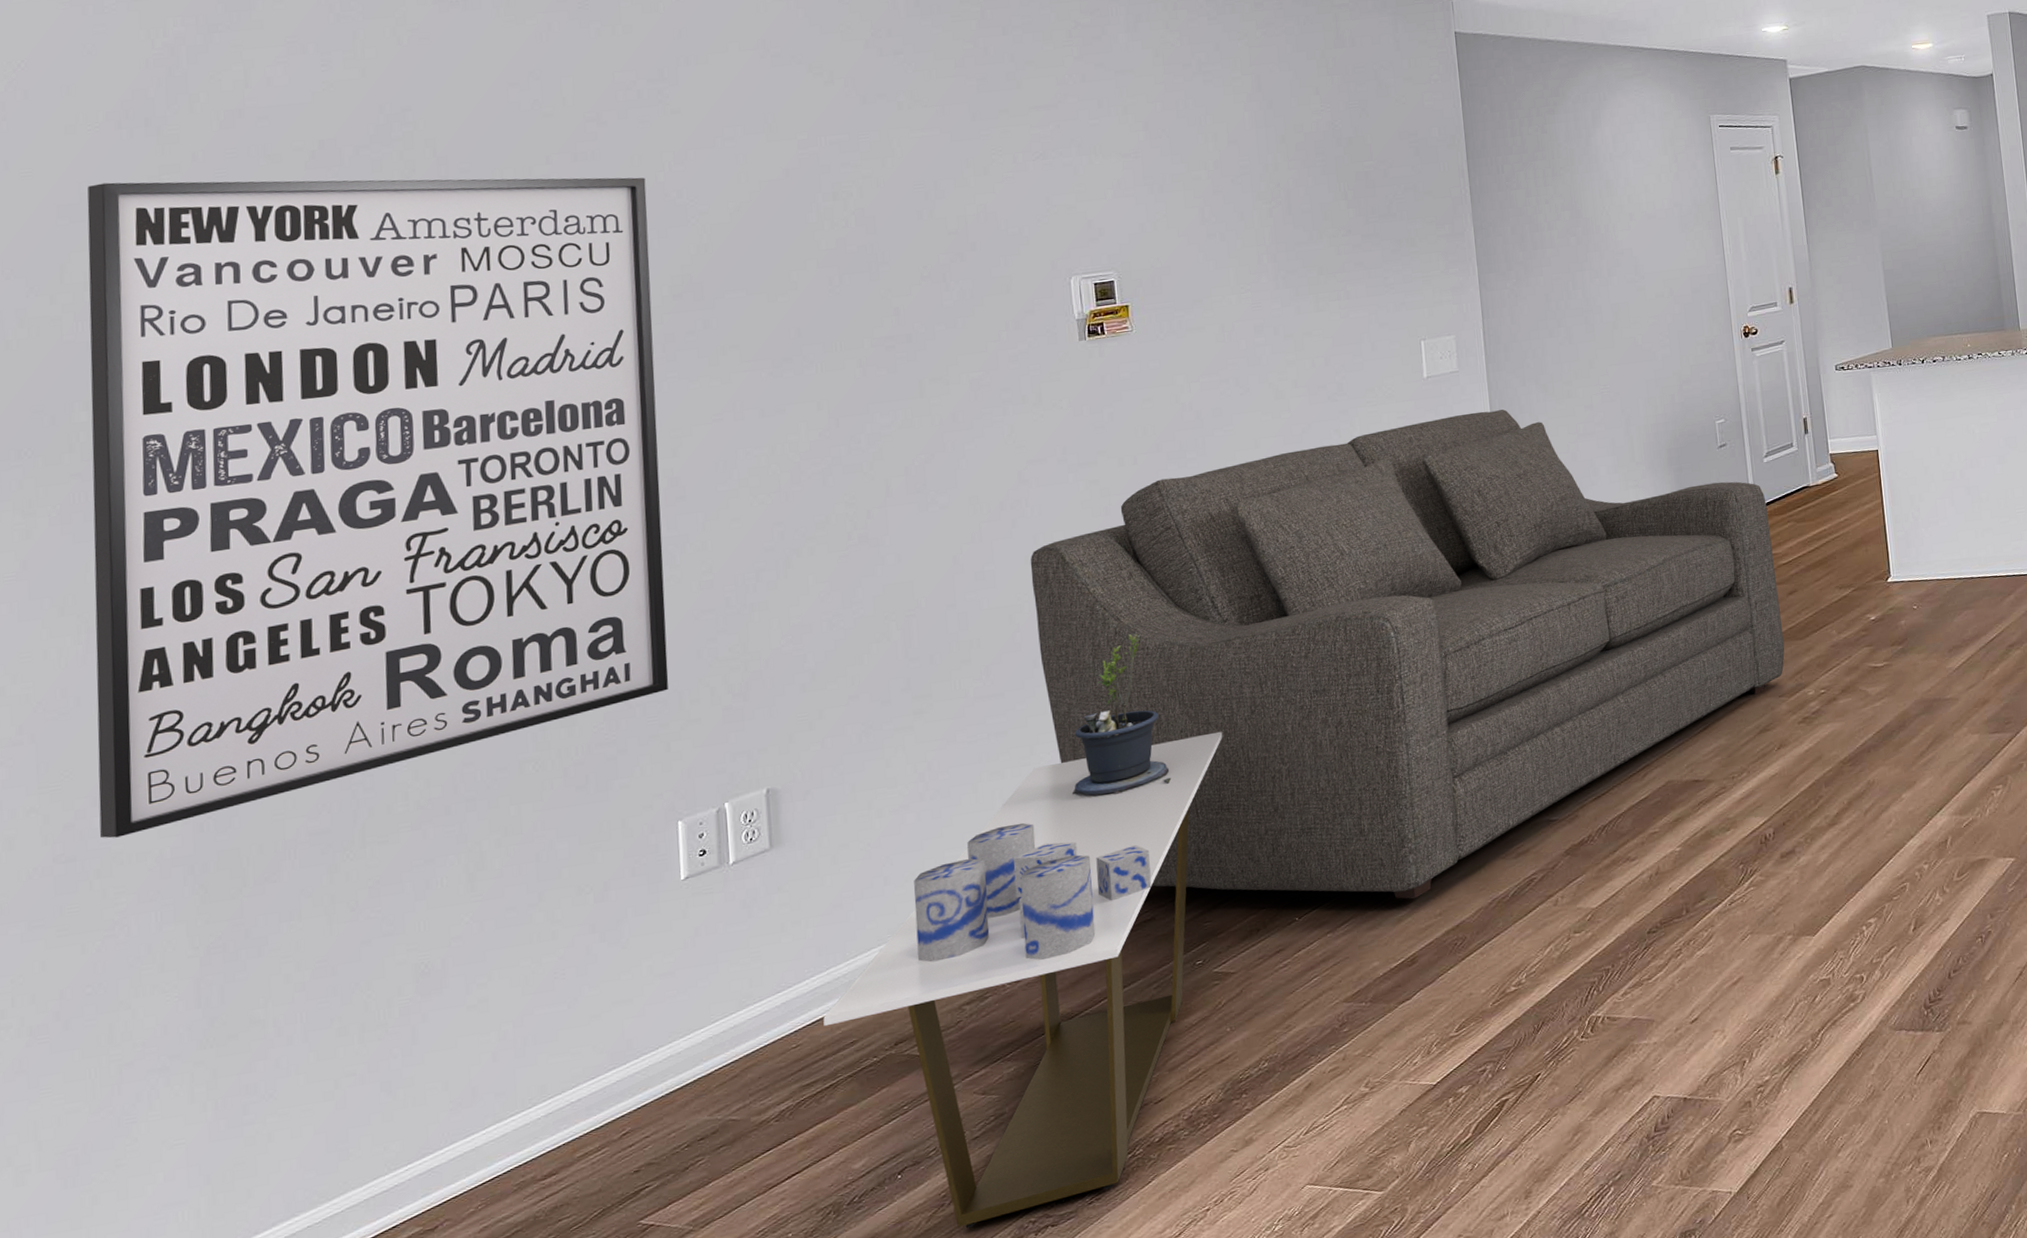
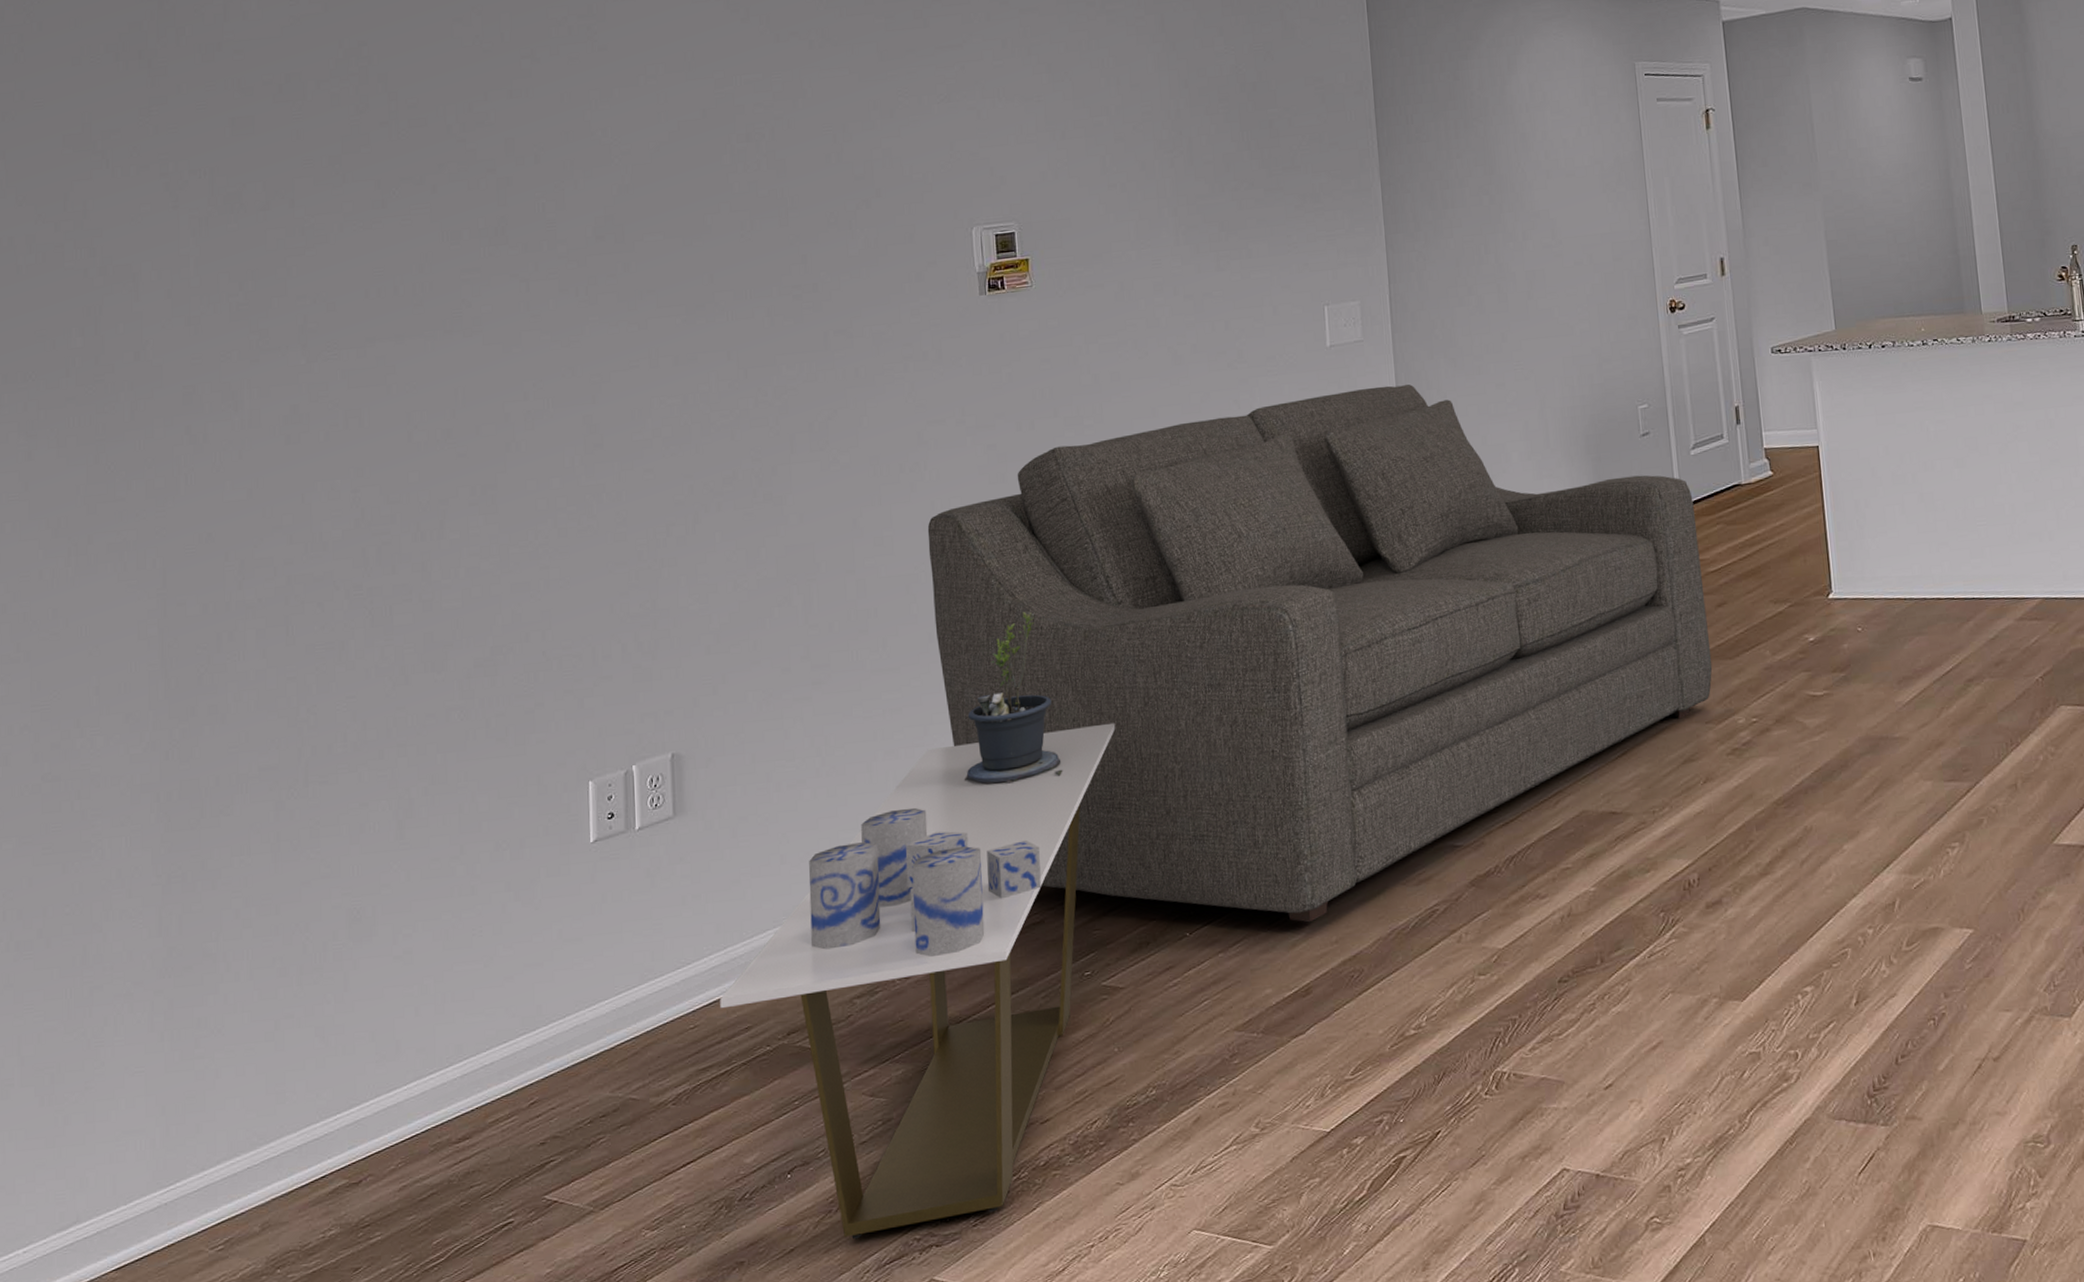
wall art: present [87,177,669,839] -> none [81,113,584,761]

